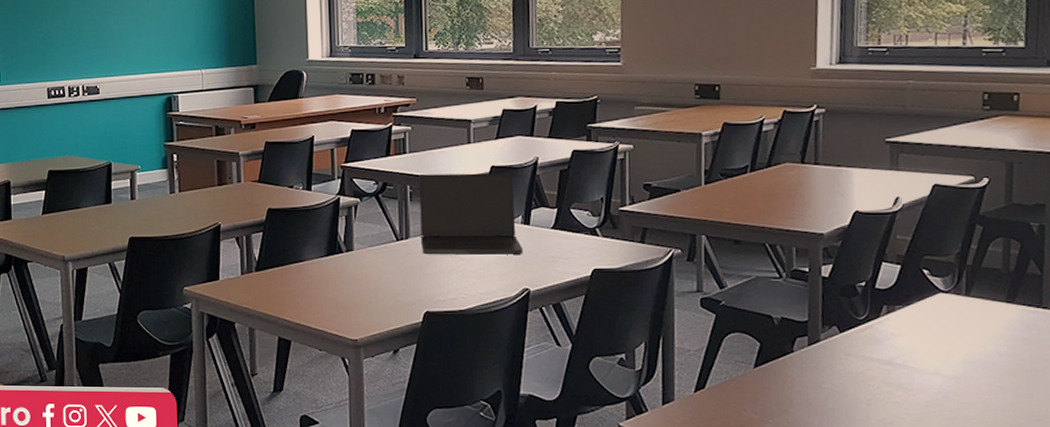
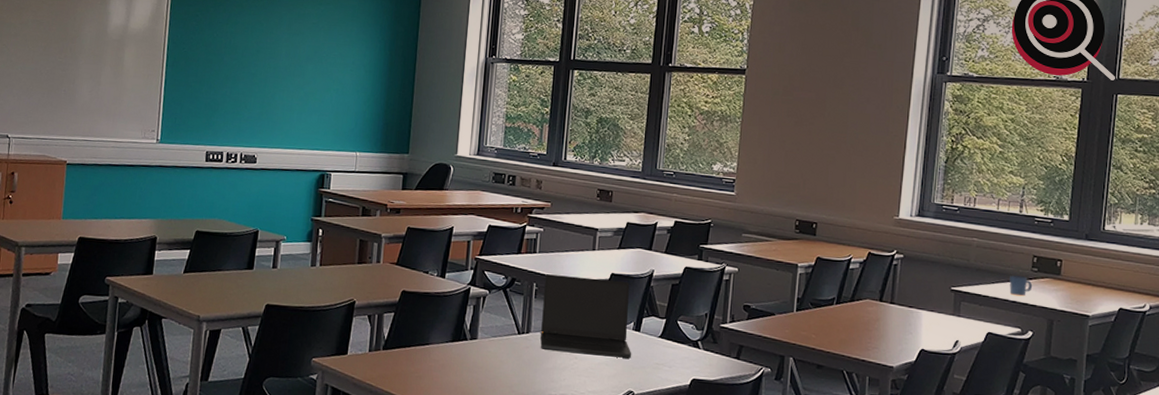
mug: none [956,117,985,140] -> present [1010,275,1033,297]

